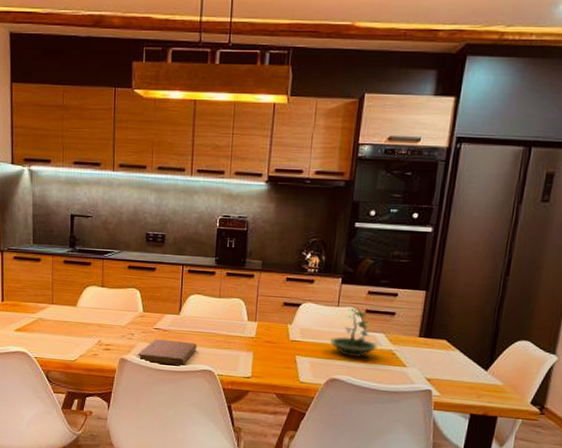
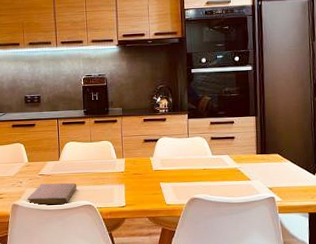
terrarium: present [330,309,378,358] -> none [186,138,225,178]

